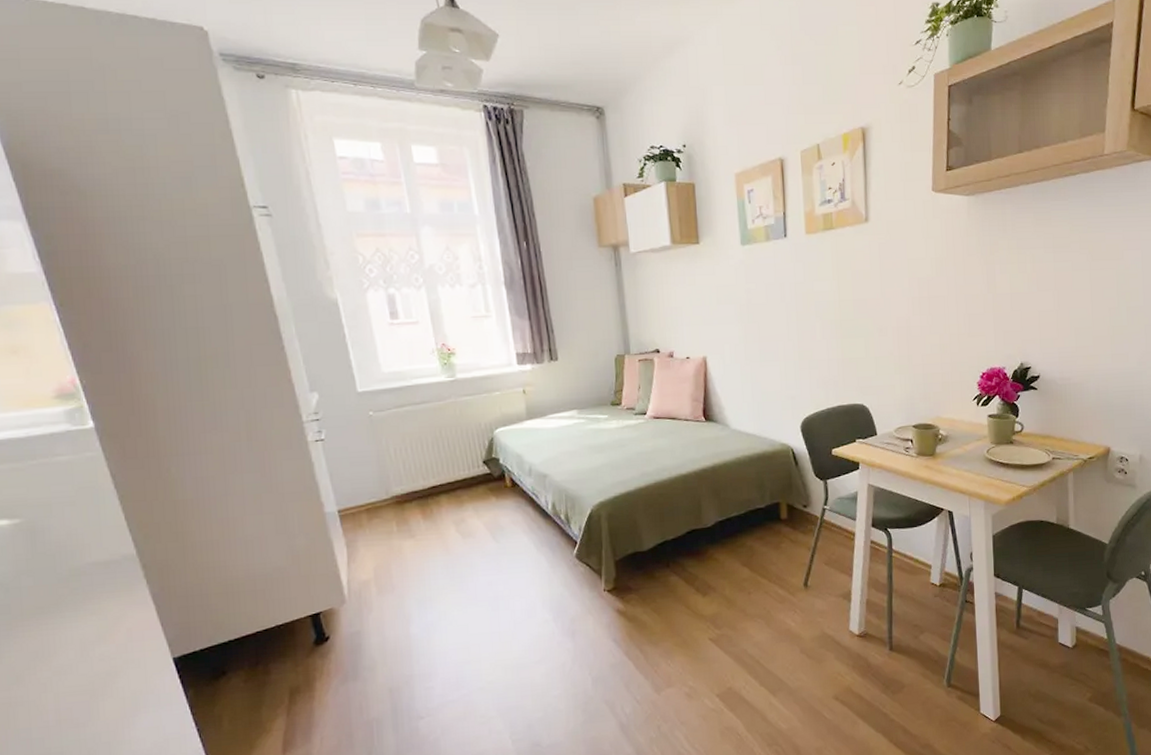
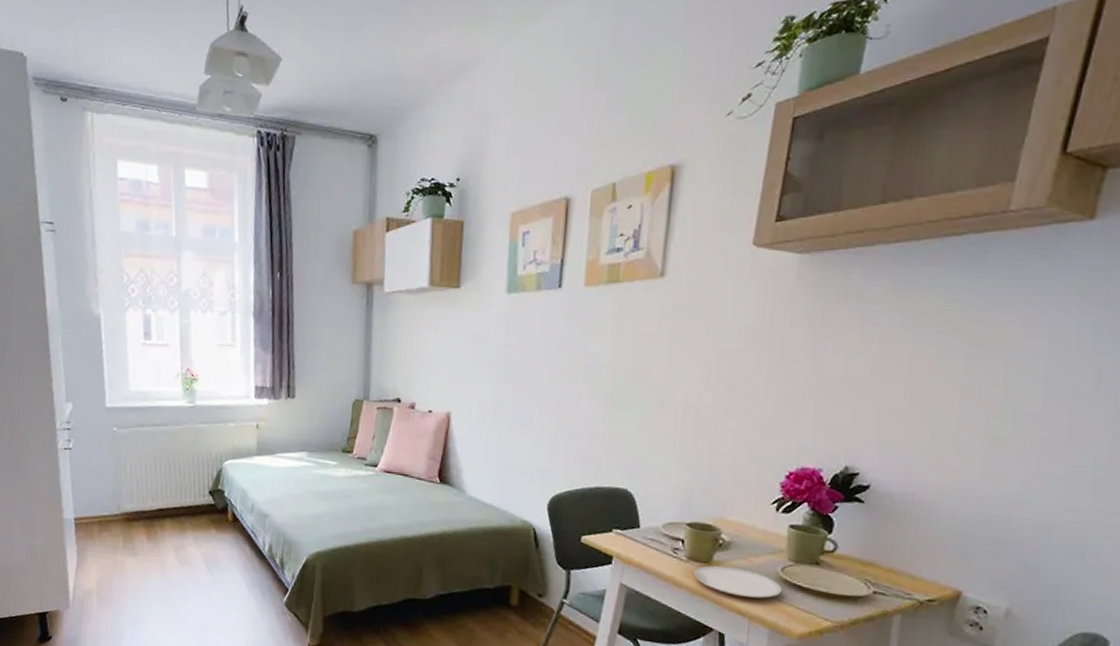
plate: none [924,455,990,479] -> present [694,565,783,599]

